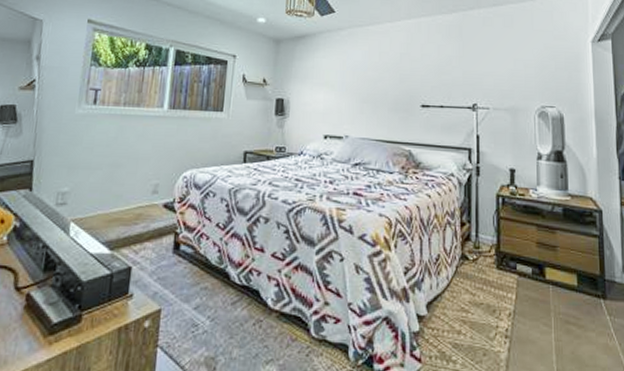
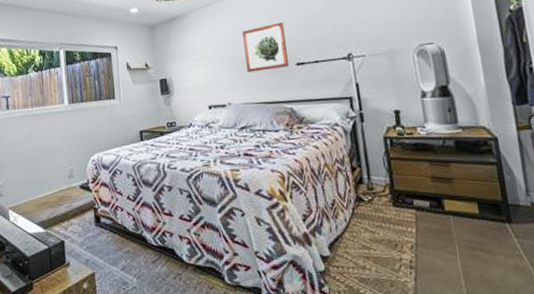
wall art: none [370,60,414,107] -> present [242,21,289,73]

